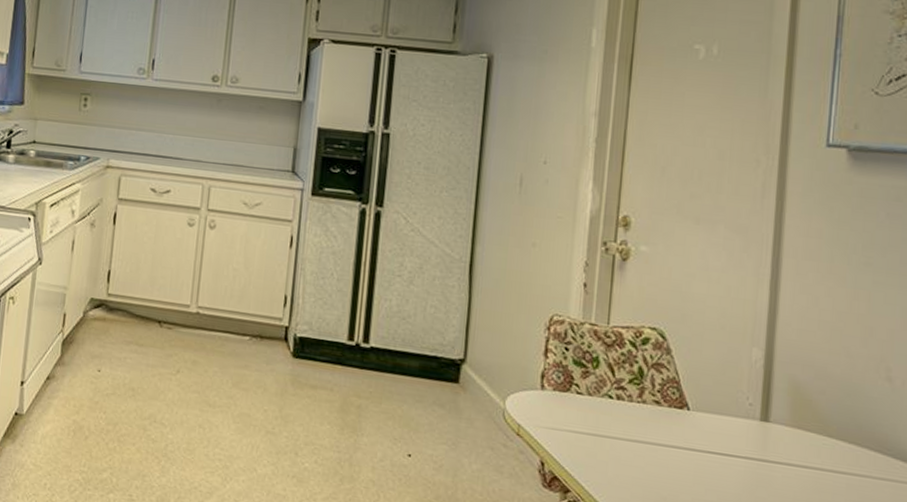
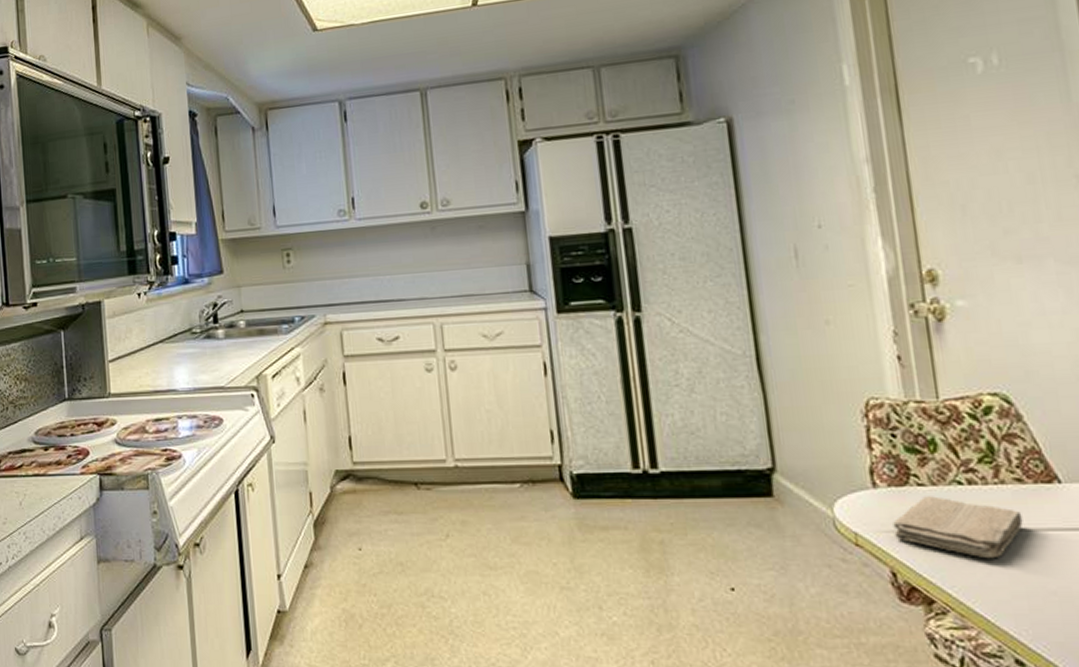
washcloth: none [550,403,654,464] -> present [893,496,1023,559]

